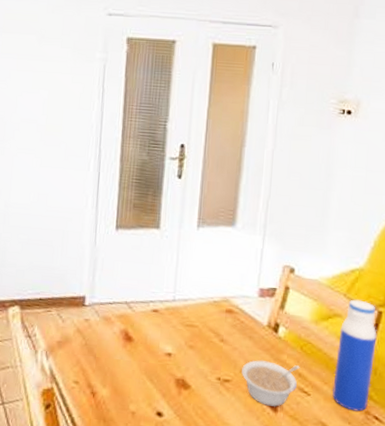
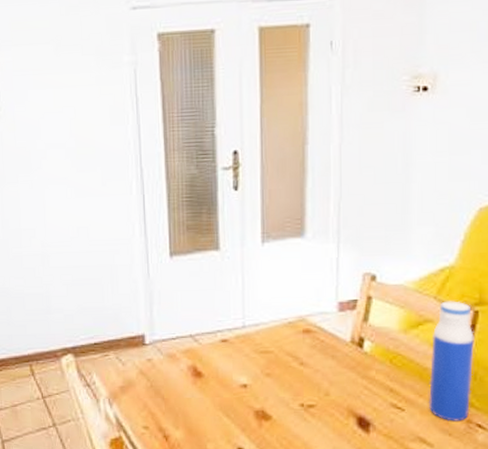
legume: present [242,360,300,407] -> none [327,380,391,427]

